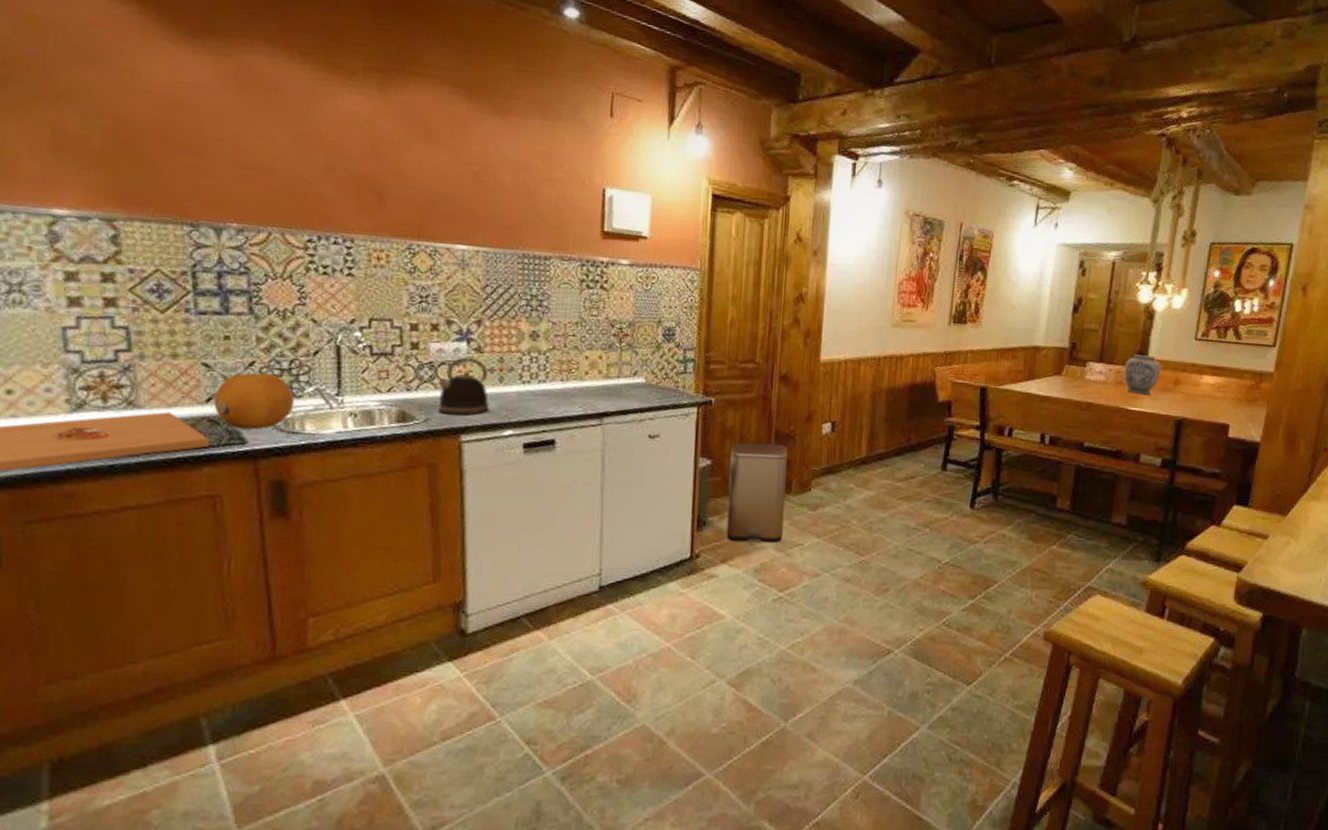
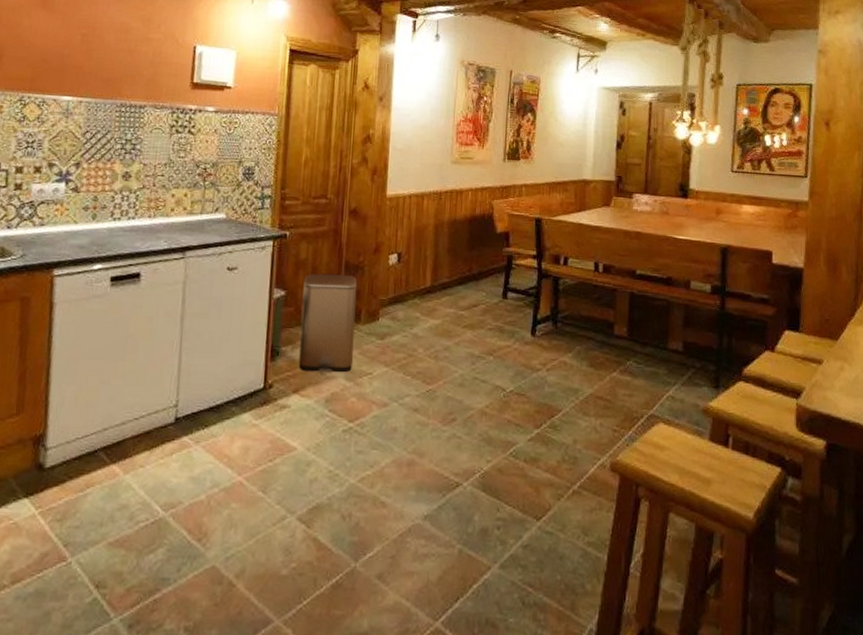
kettle: present [436,357,490,416] -> none [34,196,83,251]
vase: present [1123,354,1162,395] -> none [668,186,703,224]

